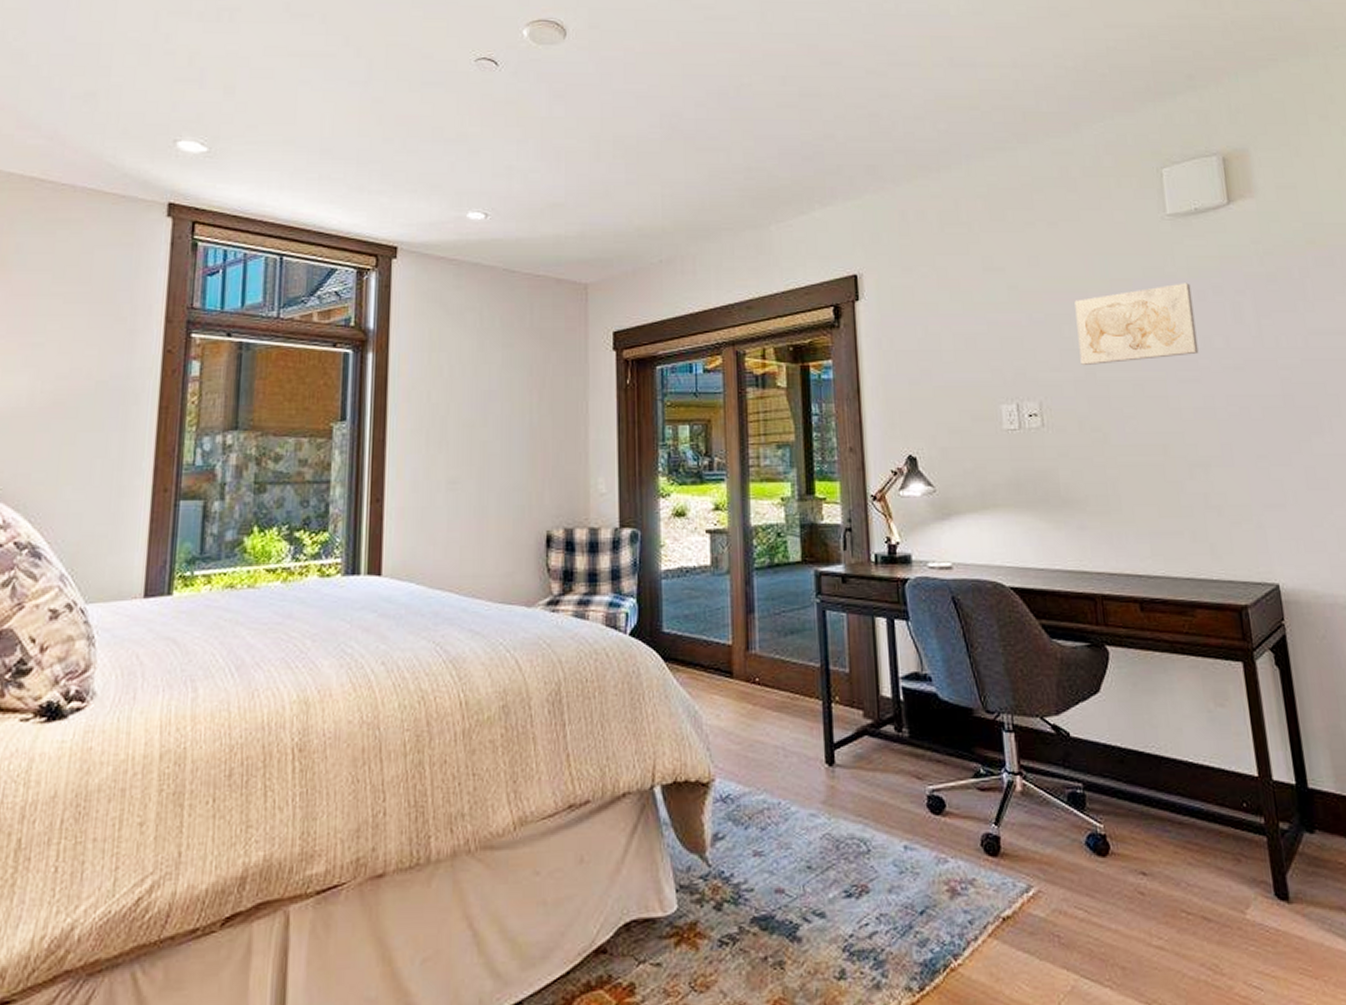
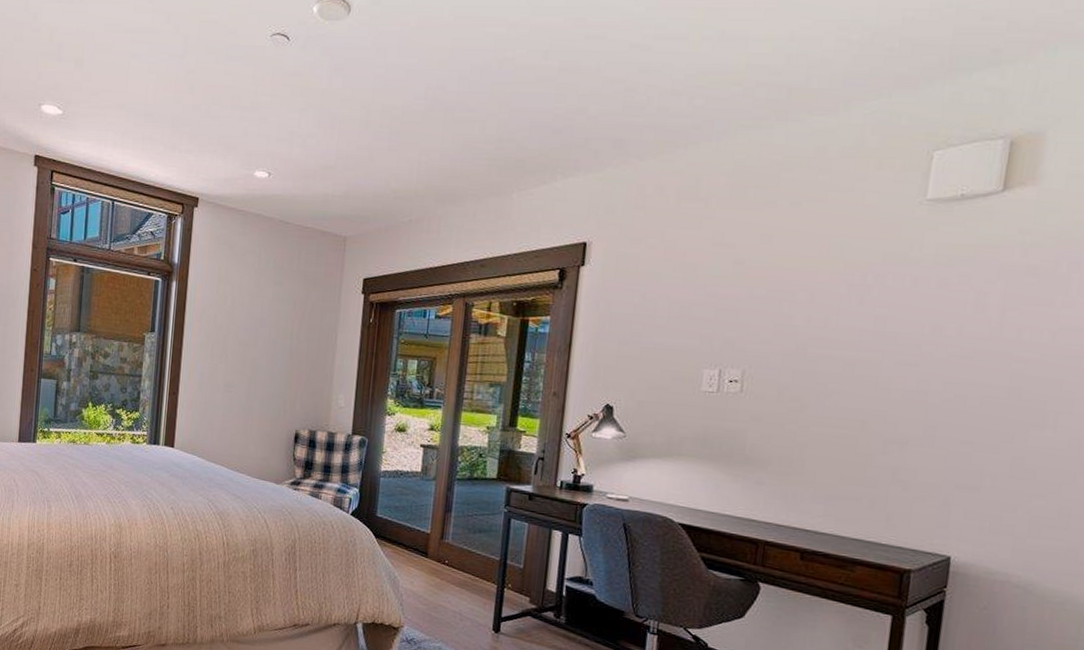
wall art: present [1074,283,1199,365] -> none [793,269,934,342]

